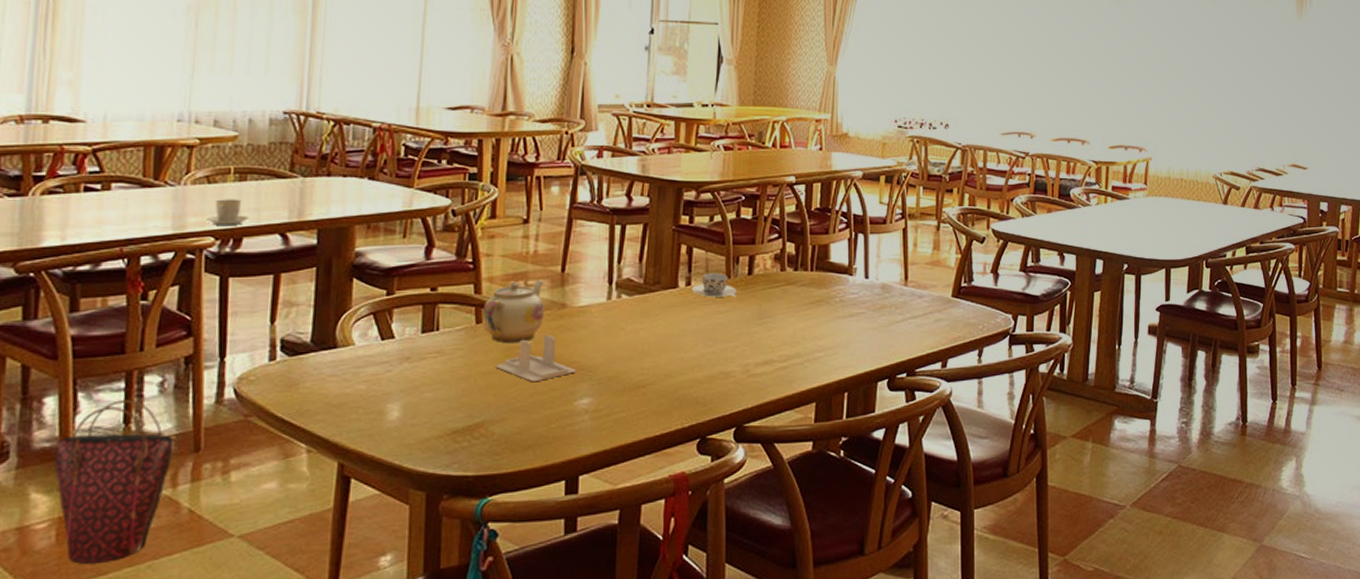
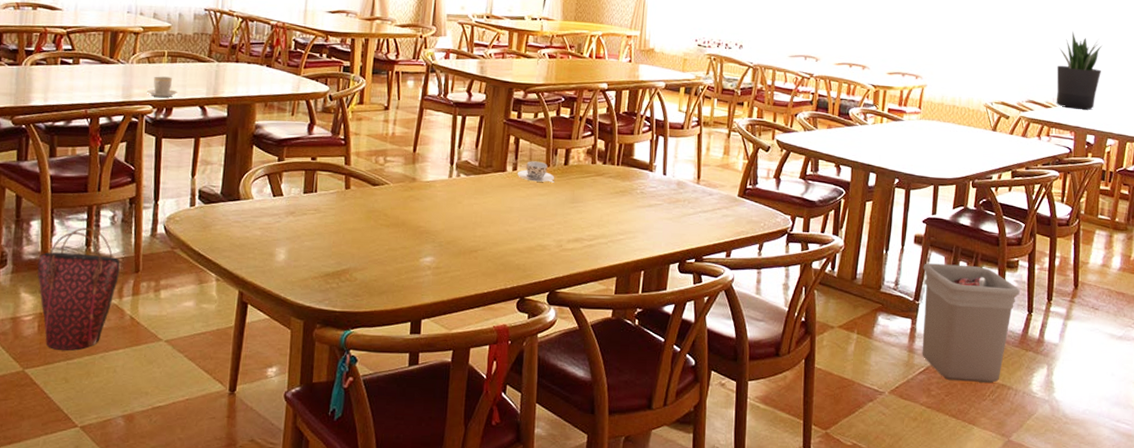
teapot: present [481,280,545,342] -> none [350,157,399,207]
napkin holder: present [495,334,576,383] -> none [359,202,422,241]
recycling bin: none [1159,354,1264,485] -> present [922,263,1021,383]
planter: none [1285,91,1330,175] -> present [1056,31,1103,110]

